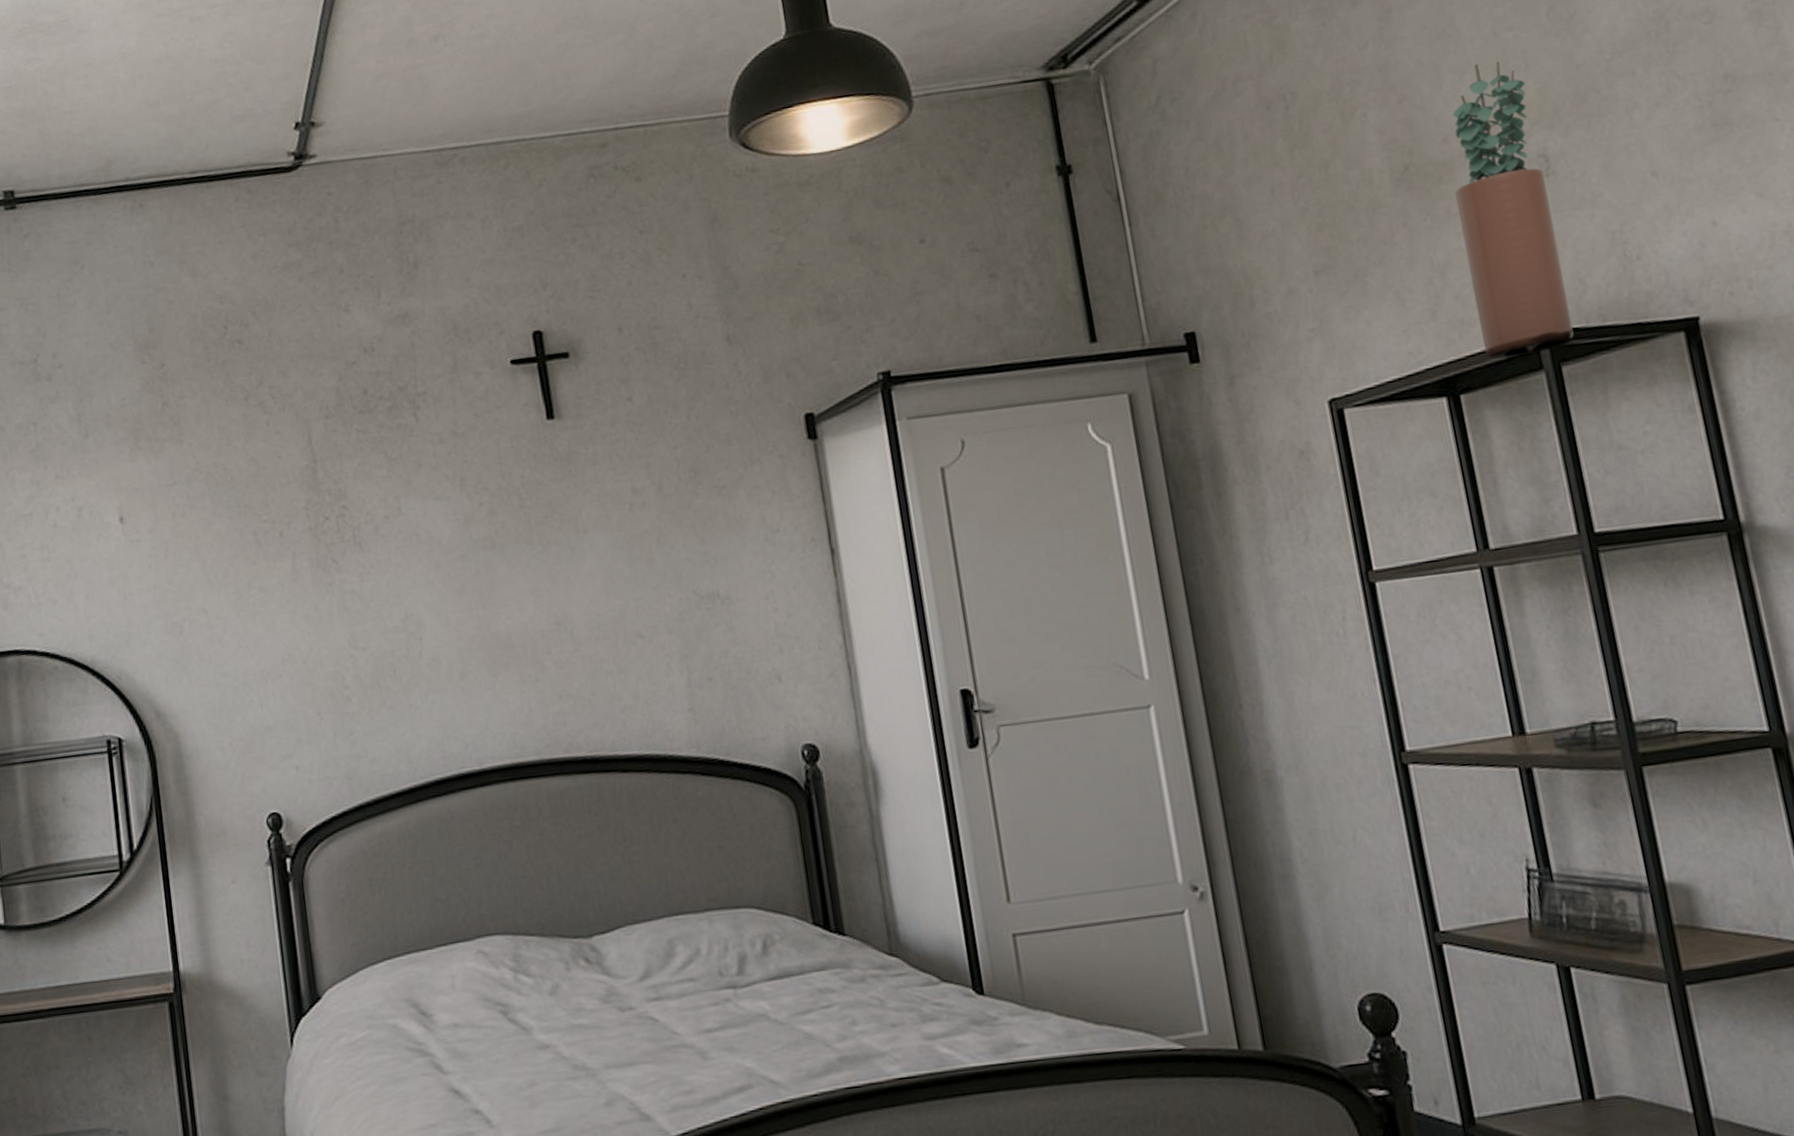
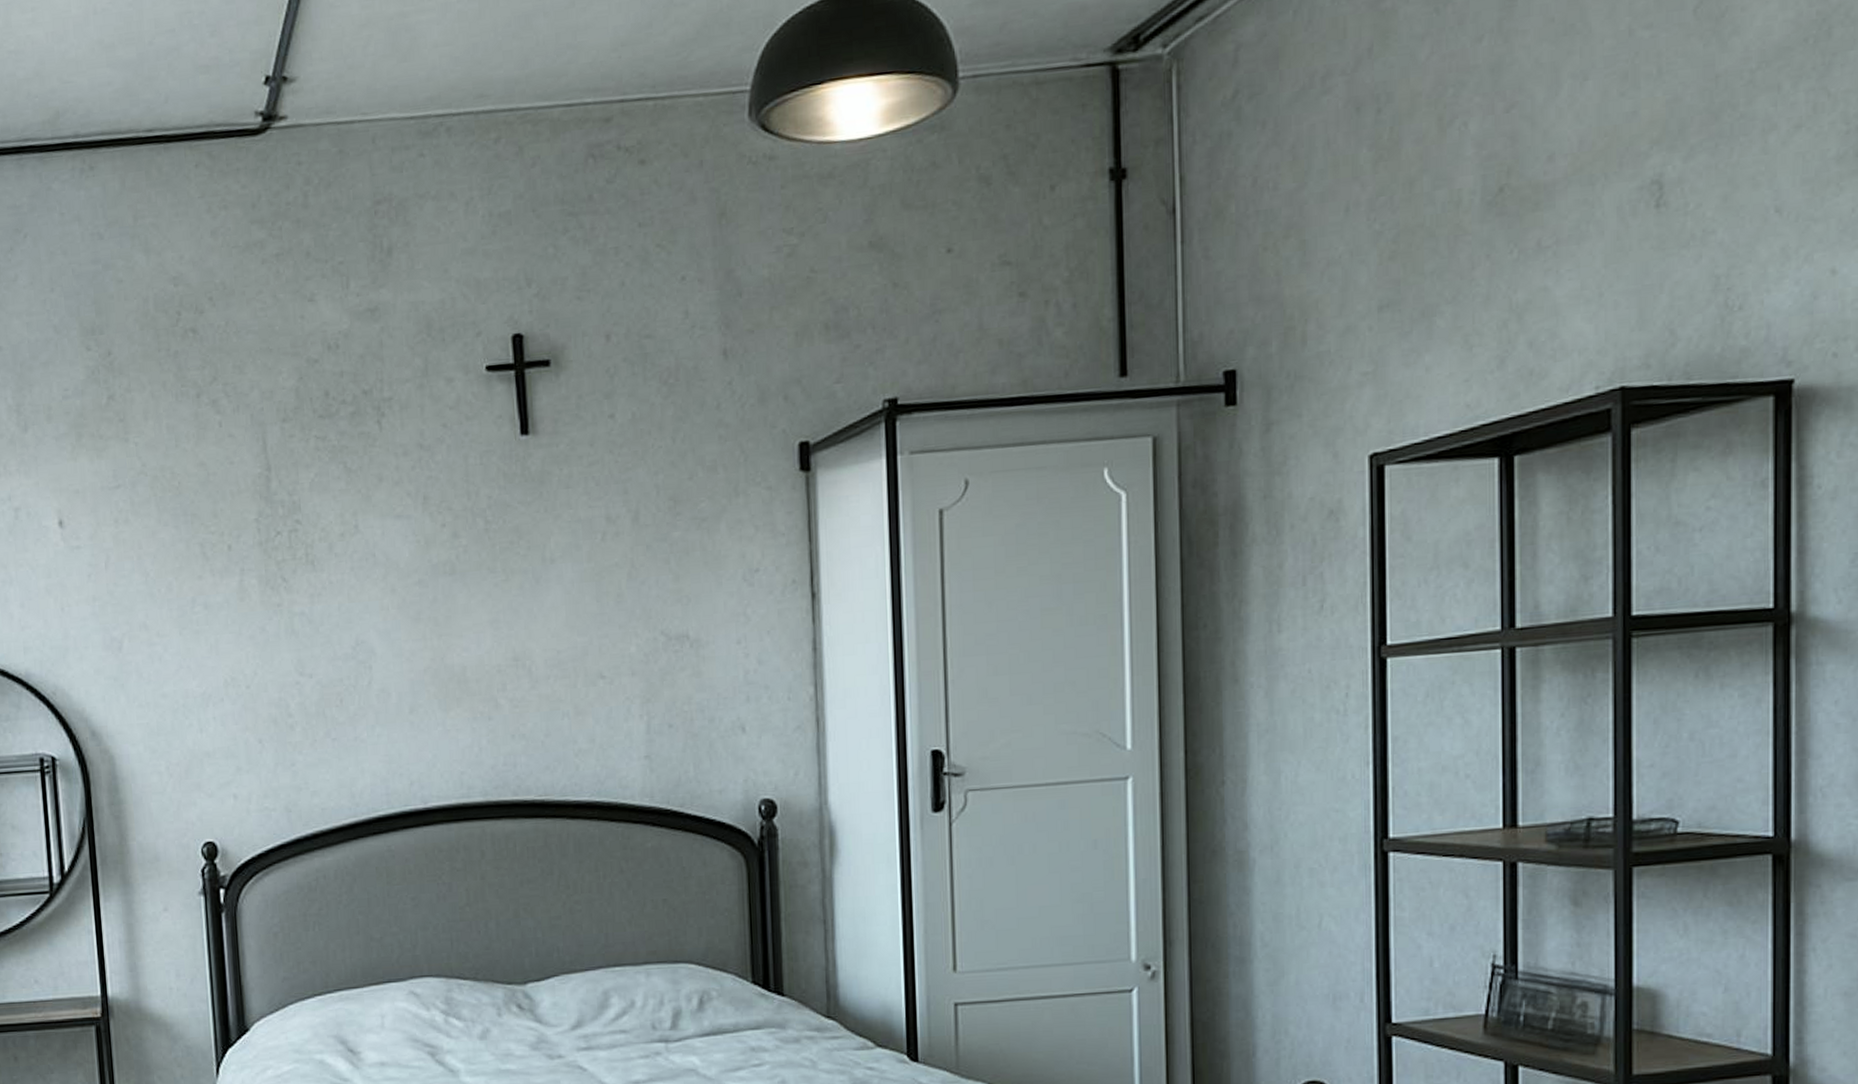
vase: present [1452,61,1574,359] -> none [1550,66,1655,417]

